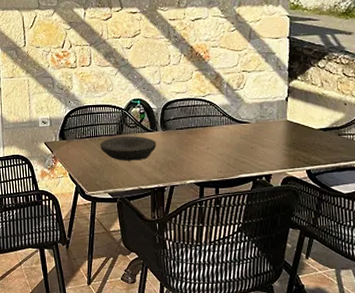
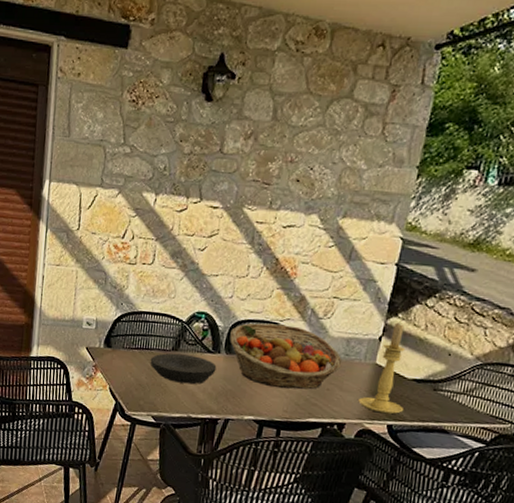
fruit basket: none [163,99,260,153] -> present [229,323,342,390]
candle holder: none [278,84,317,161] -> present [358,322,406,415]

